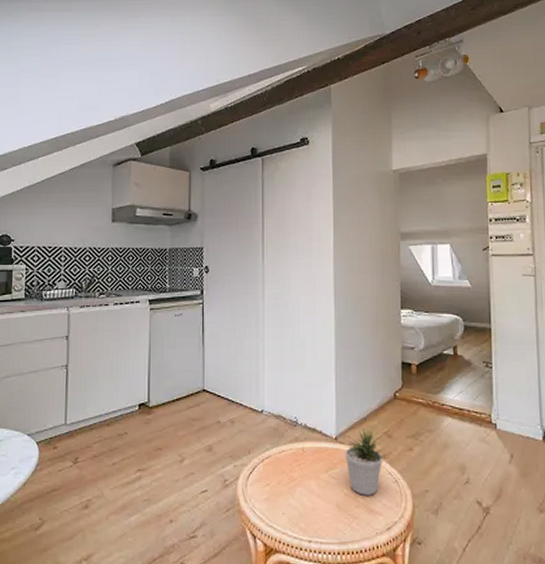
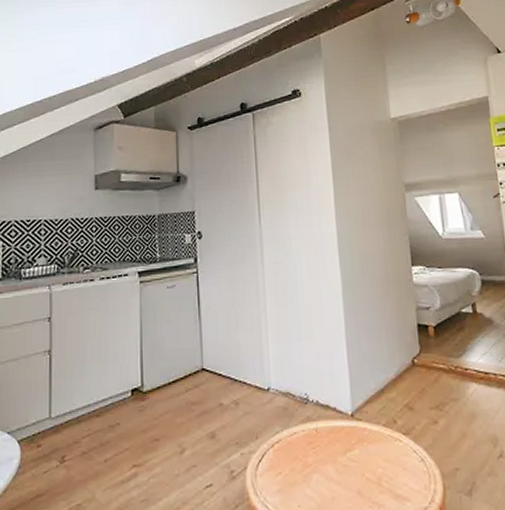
potted plant: present [345,429,387,496] -> none [363,402,409,479]

